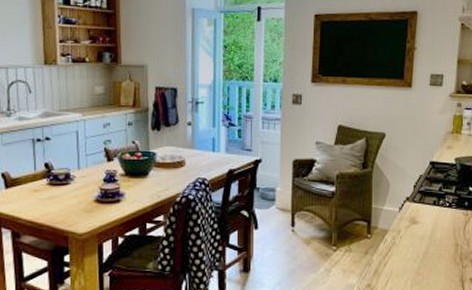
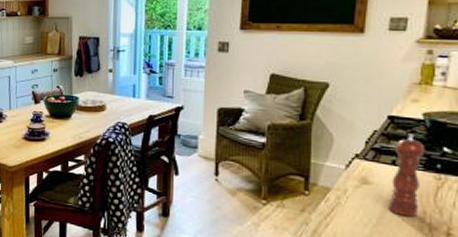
pepper mill: none [431,177,457,250] -> present [388,133,425,217]

